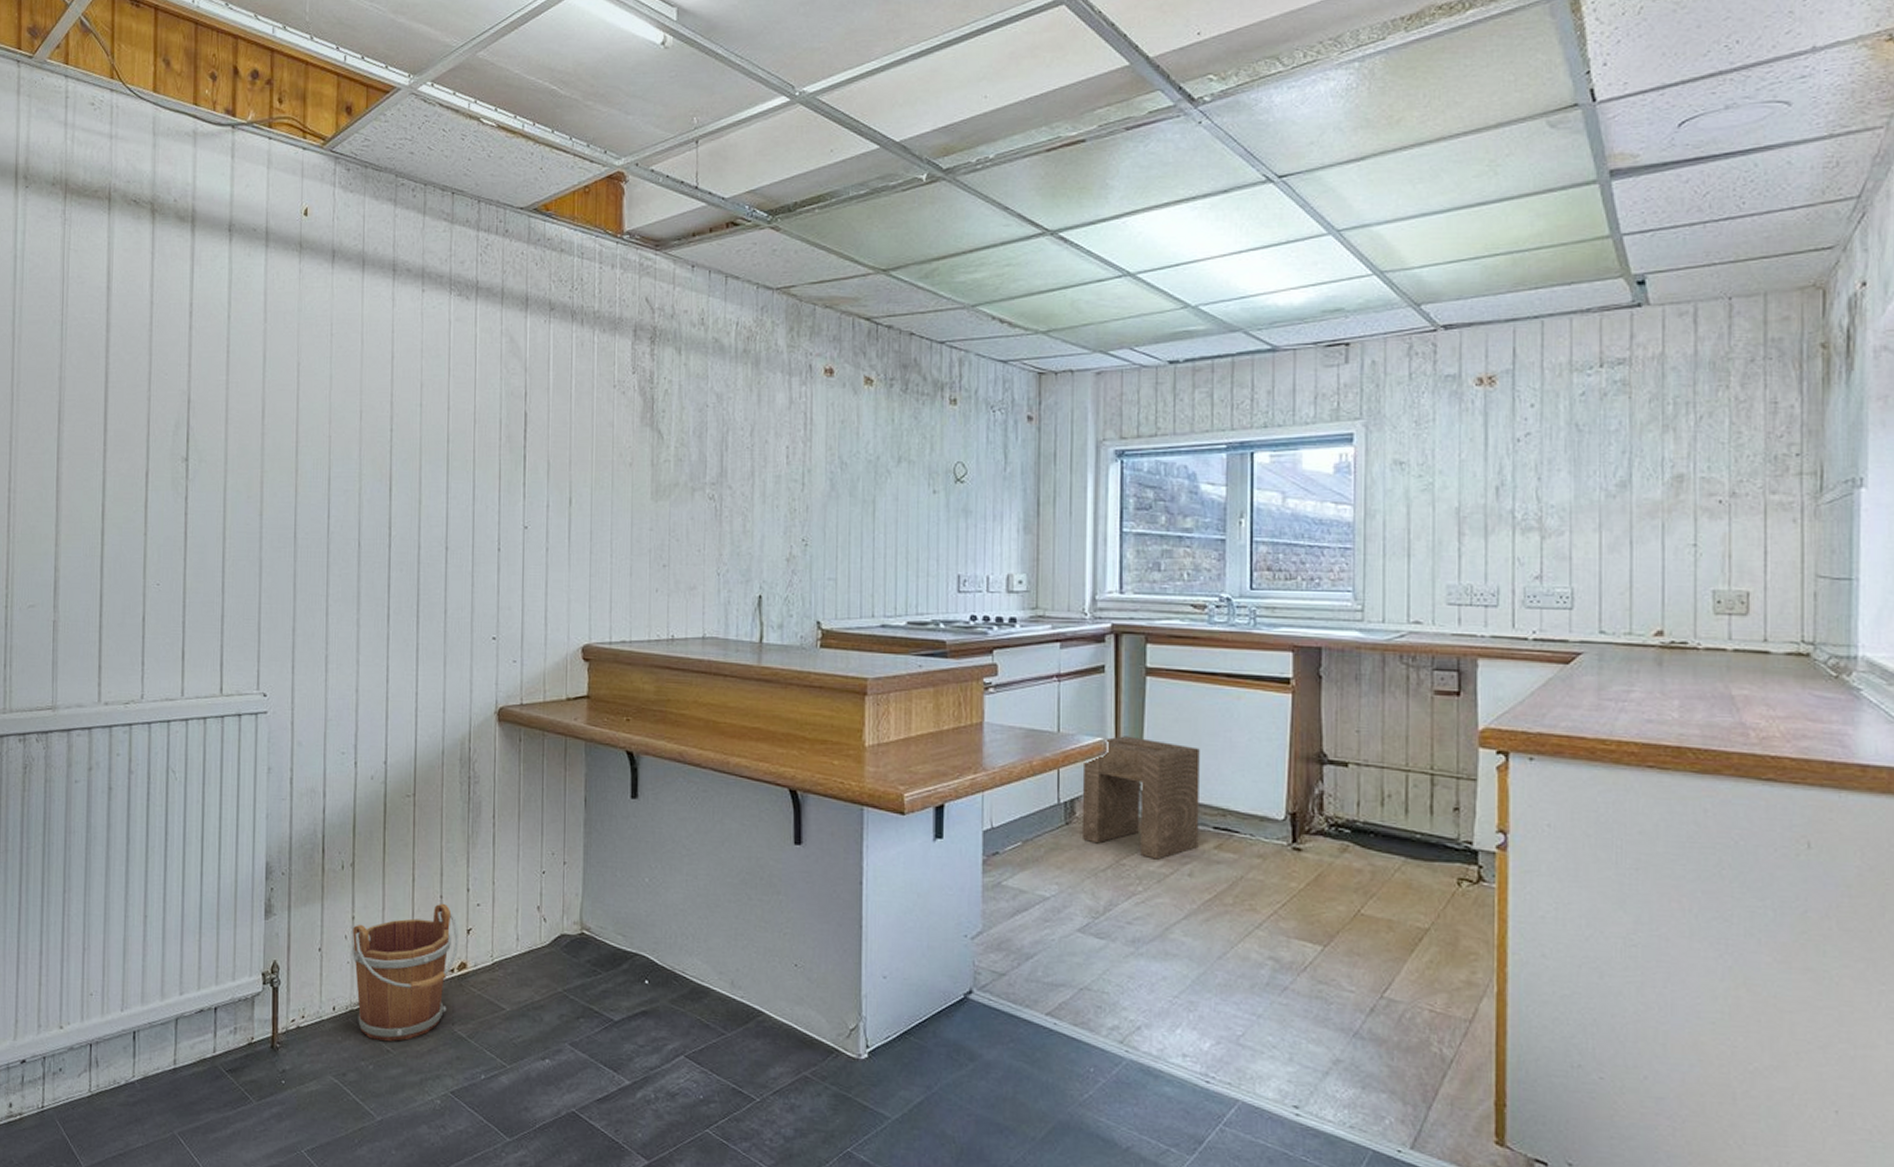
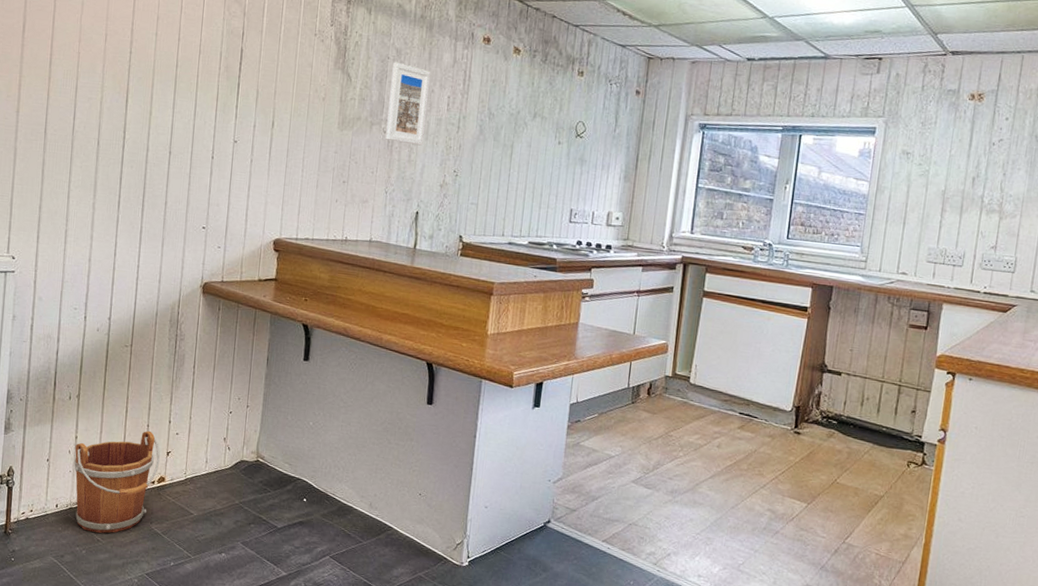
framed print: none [712,410,761,512] -> present [385,62,430,146]
stool: present [1081,736,1200,860] -> none [642,340,736,434]

